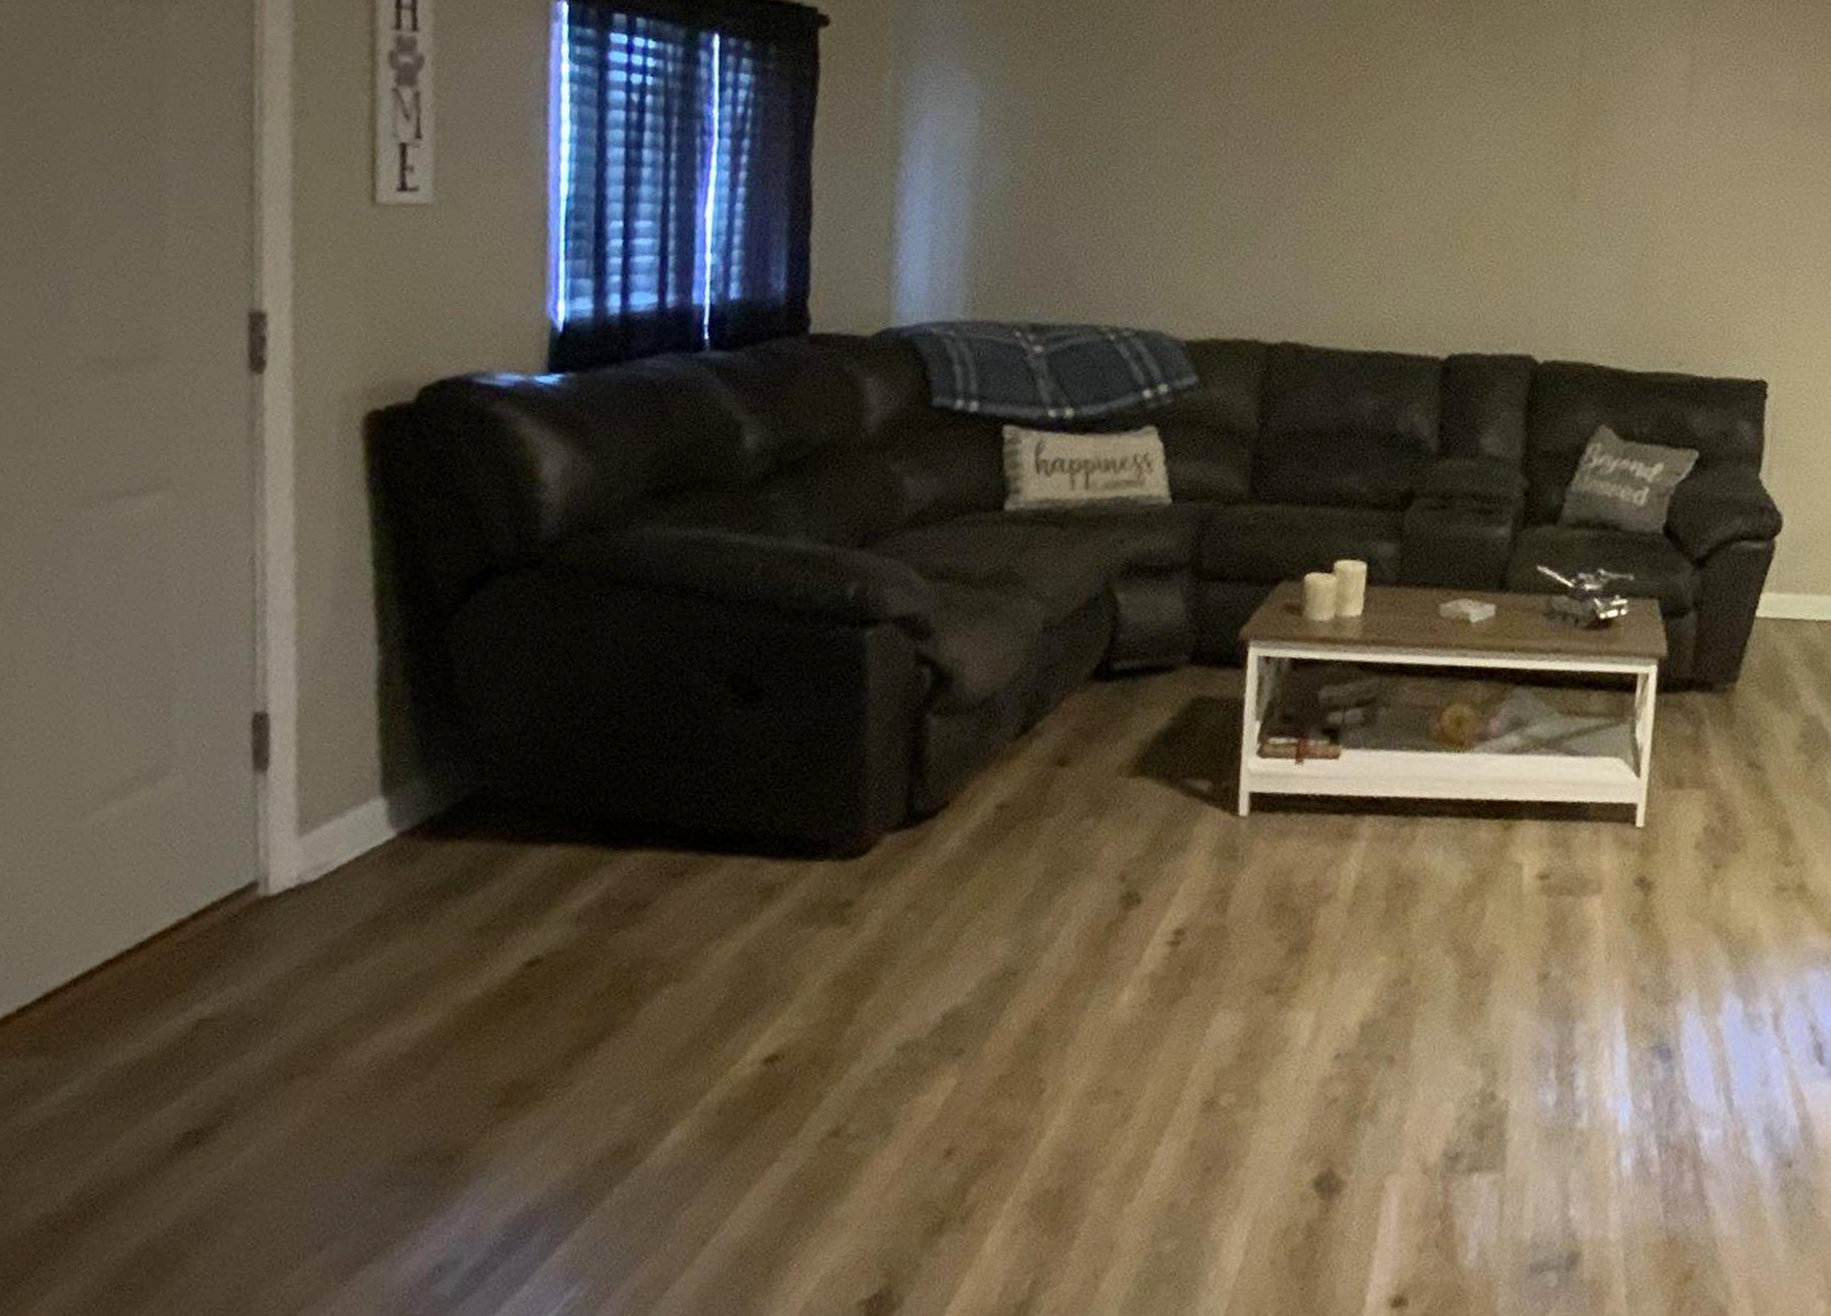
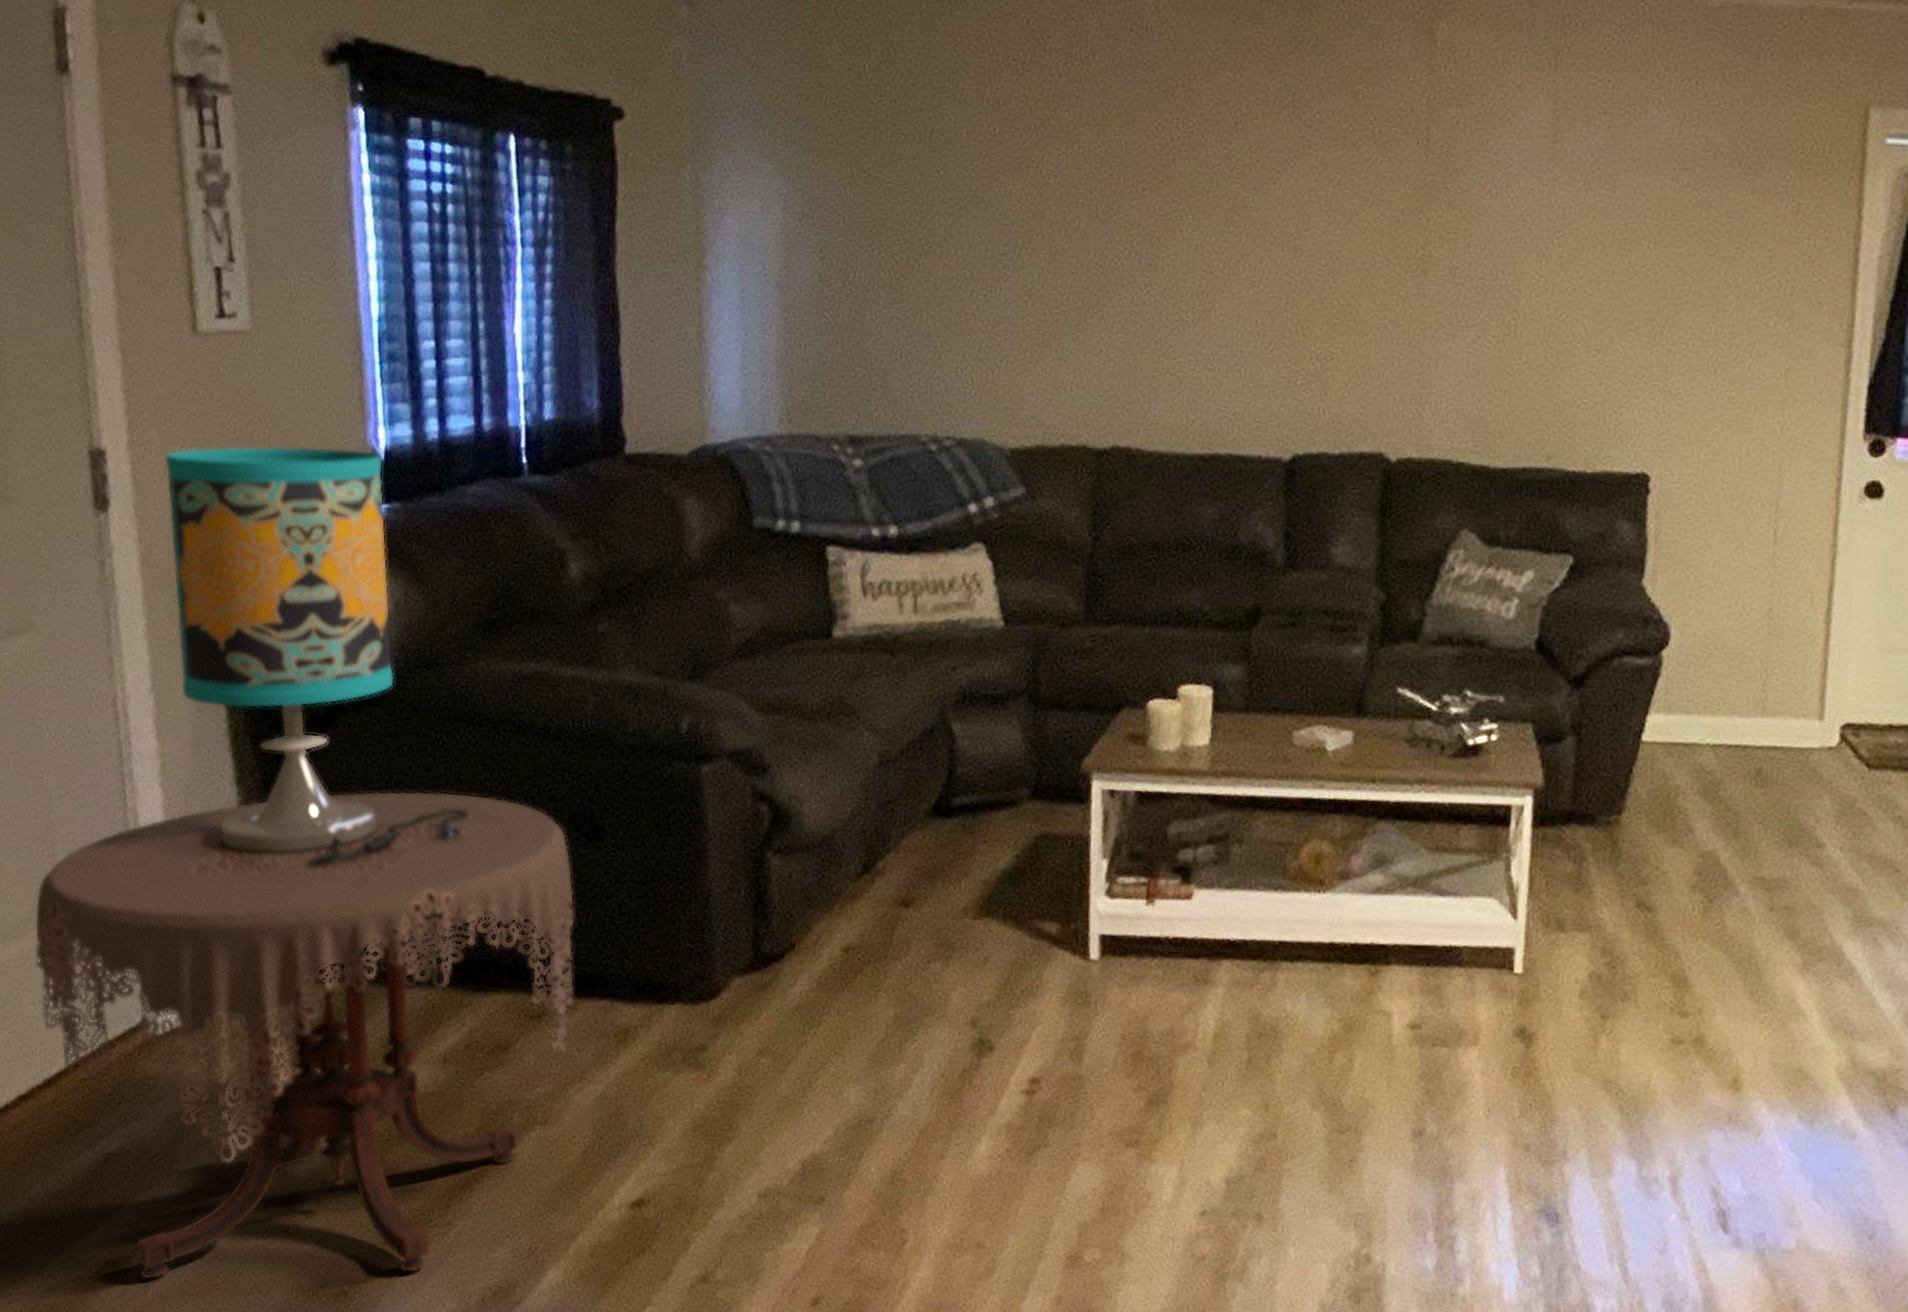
side table: none [138,651,727,1151] -> present [34,790,575,1281]
table lamp: none [326,313,624,725] -> present [164,445,469,866]

